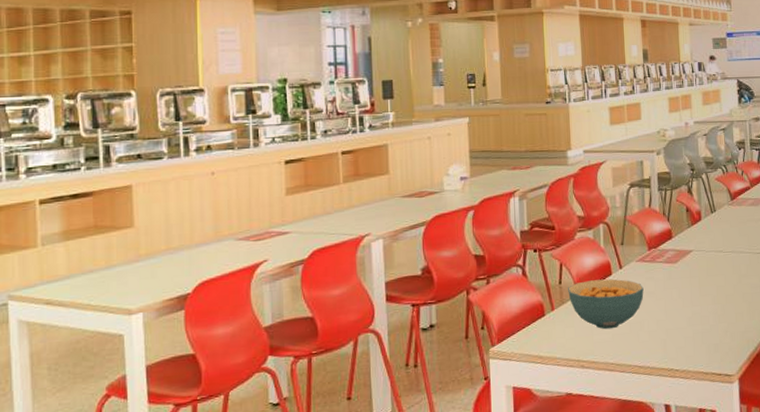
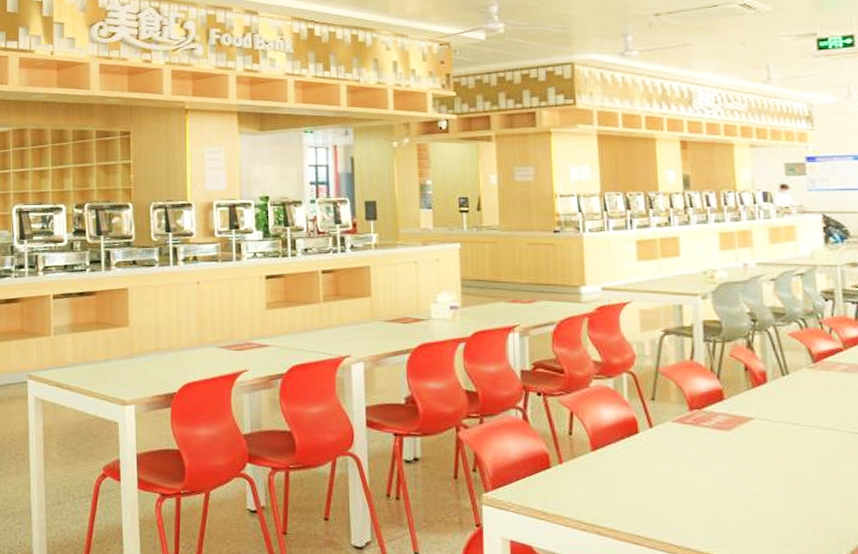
cereal bowl: present [568,279,644,330] -> none [580,436,683,496]

